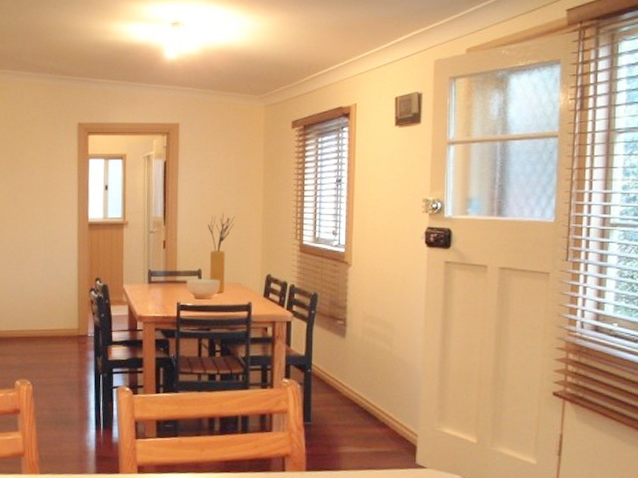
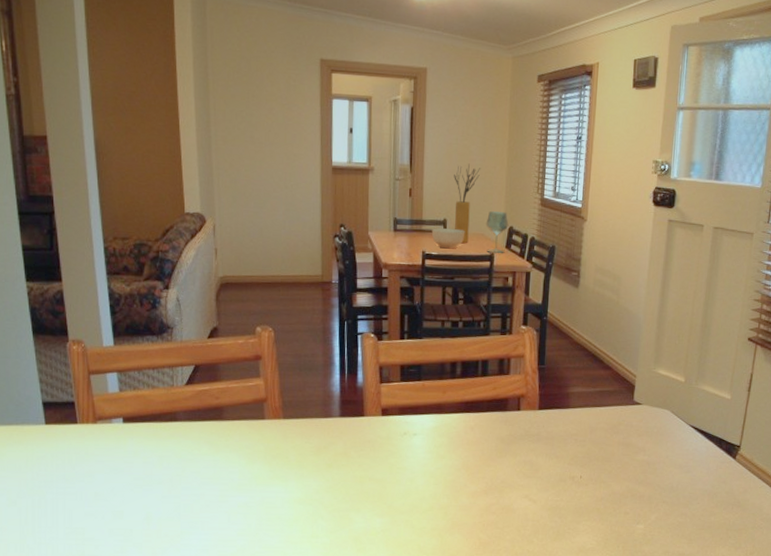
wine glass: none [242,260,266,302] -> present [485,211,509,253]

